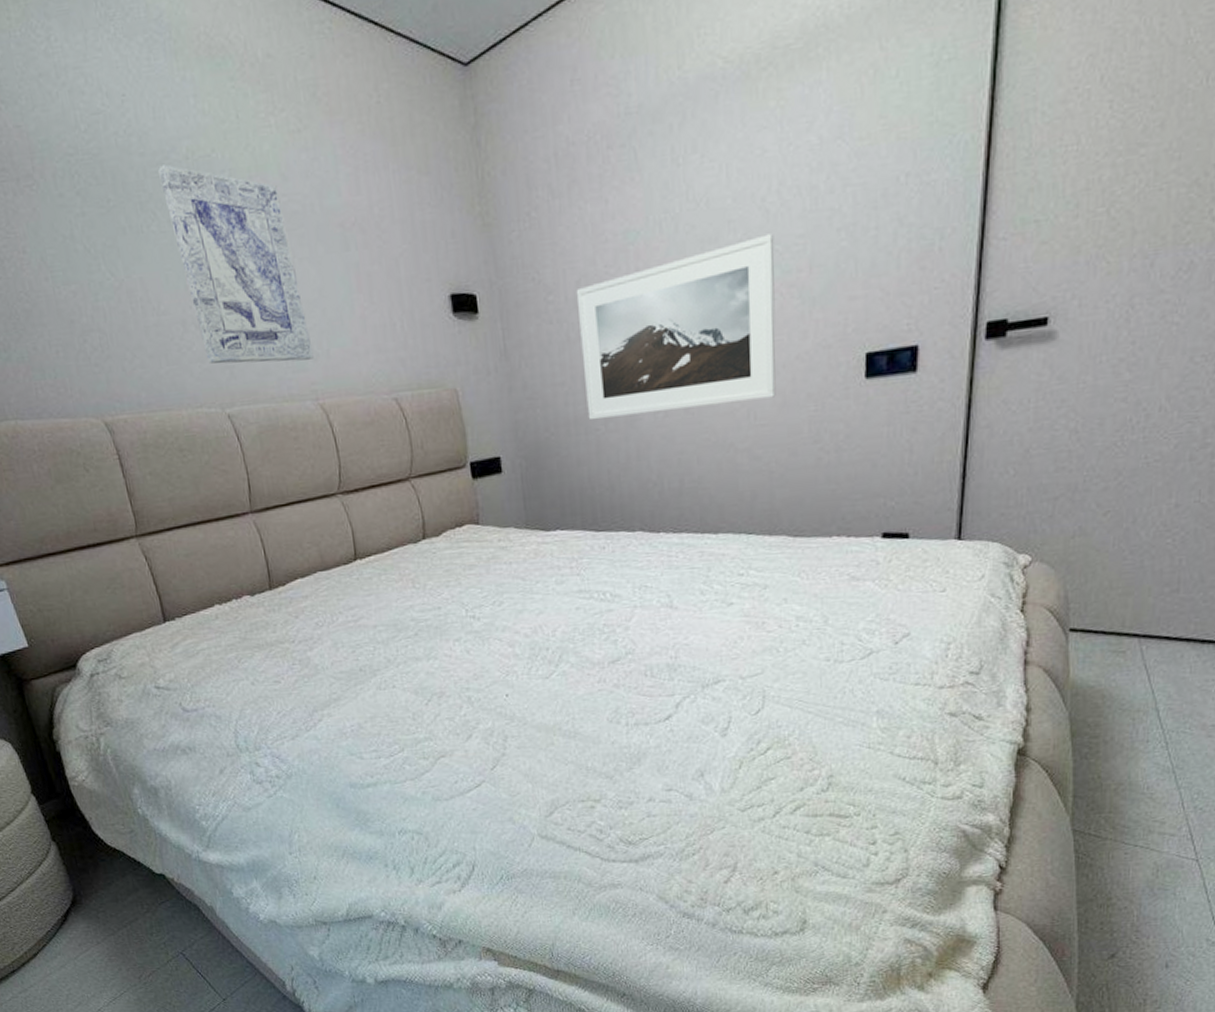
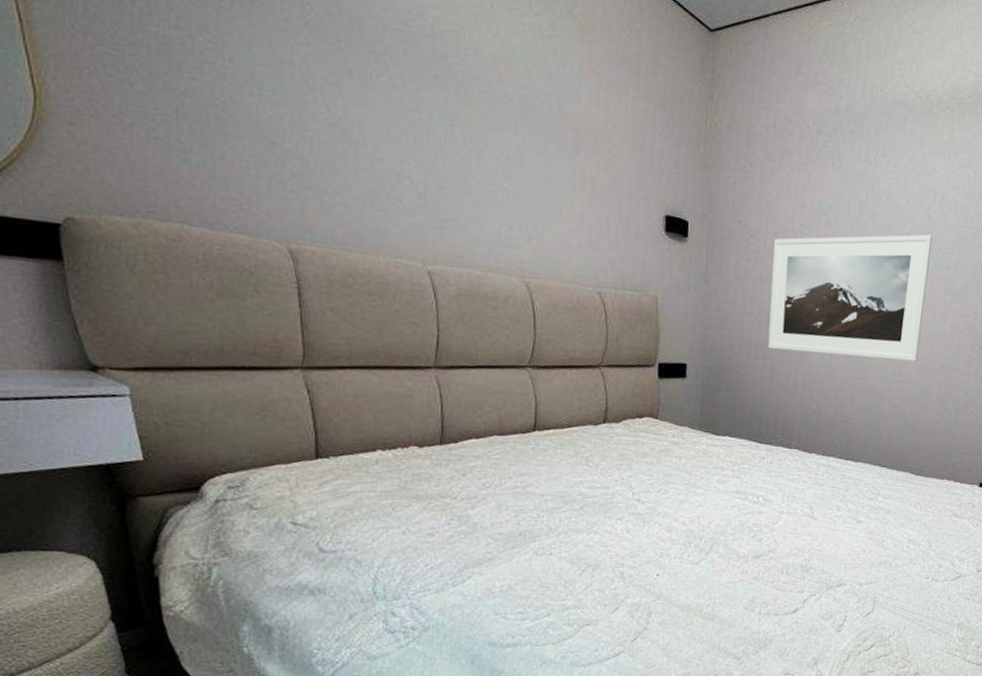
wall art: present [158,164,314,364] -> none [400,25,528,240]

